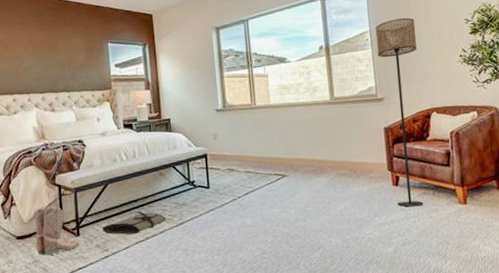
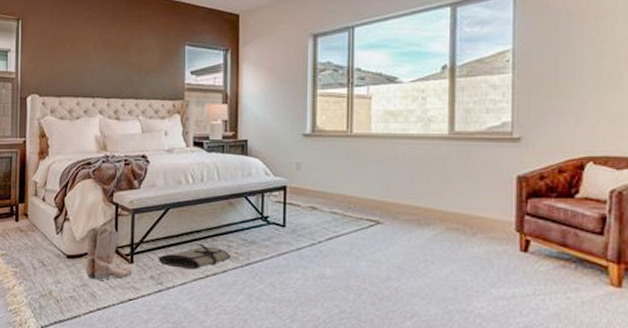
floor lamp: present [375,18,424,207] -> none [520,36,578,282]

